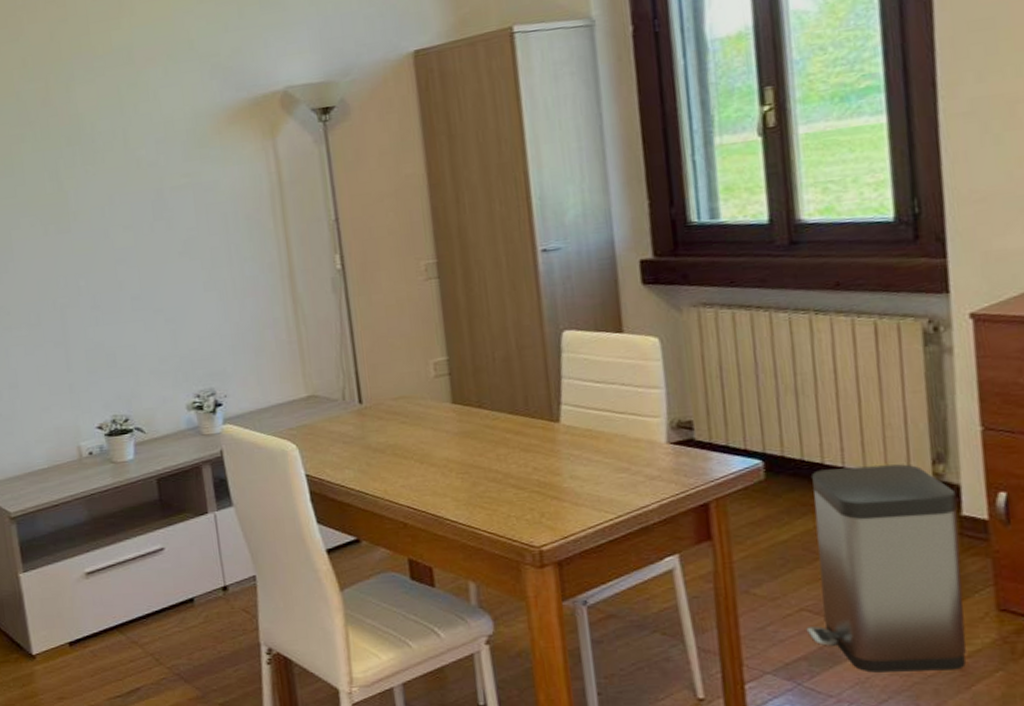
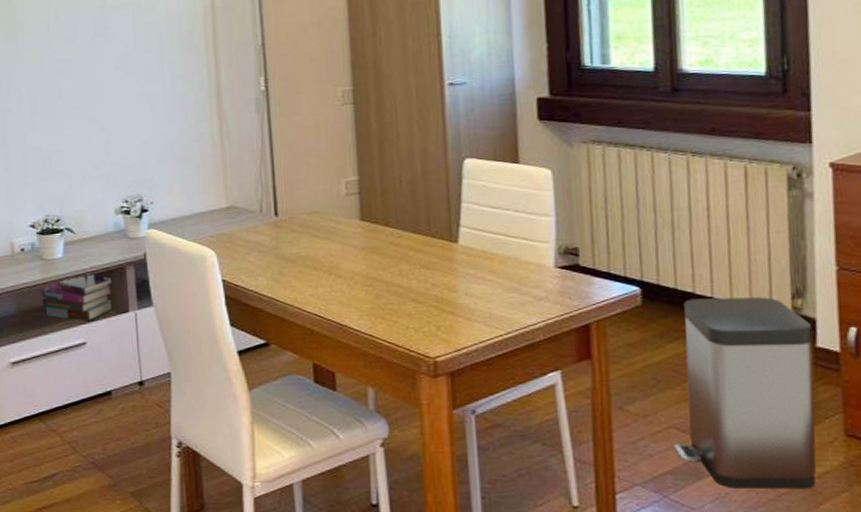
books: none [112,475,190,525] -> present [41,273,113,321]

